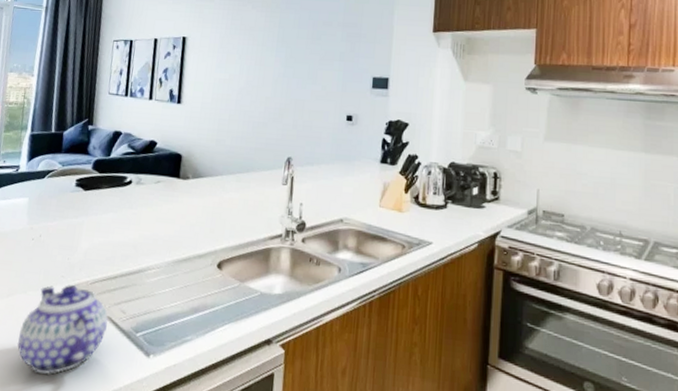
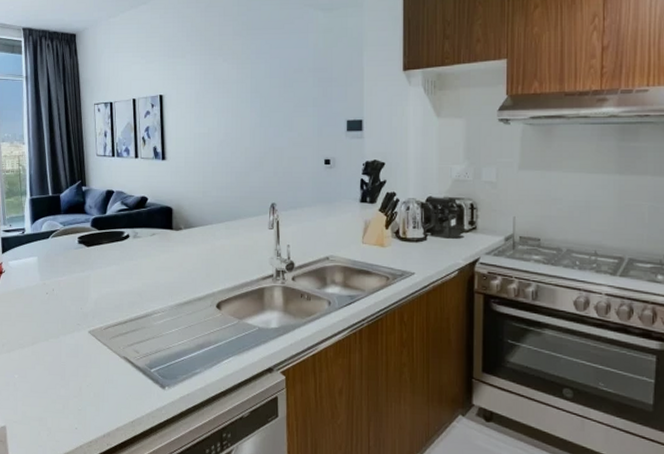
teapot: present [17,285,109,375] -> none [47,331,125,409]

